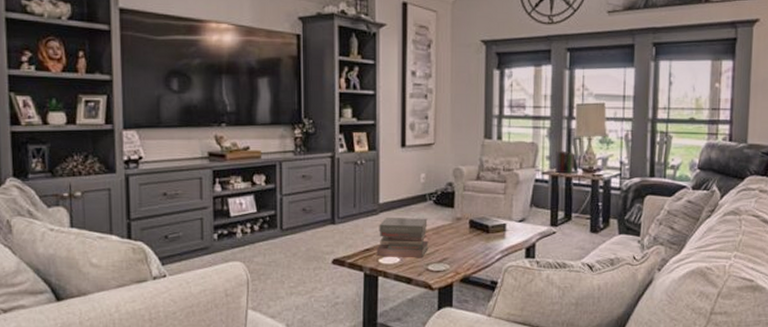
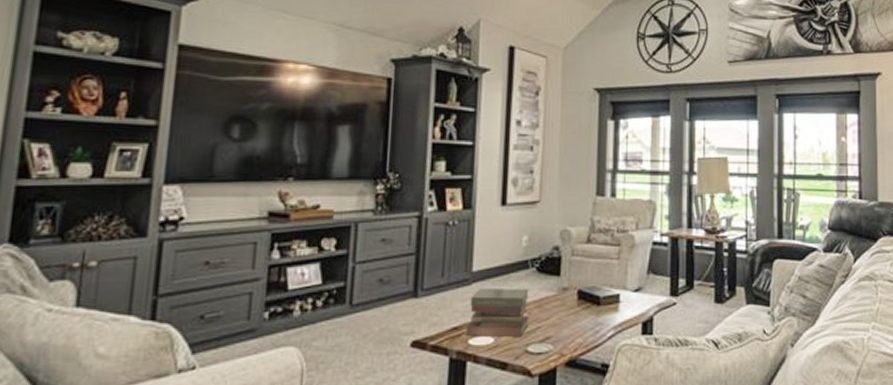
books: present [555,150,579,174] -> none [675,209,701,236]

